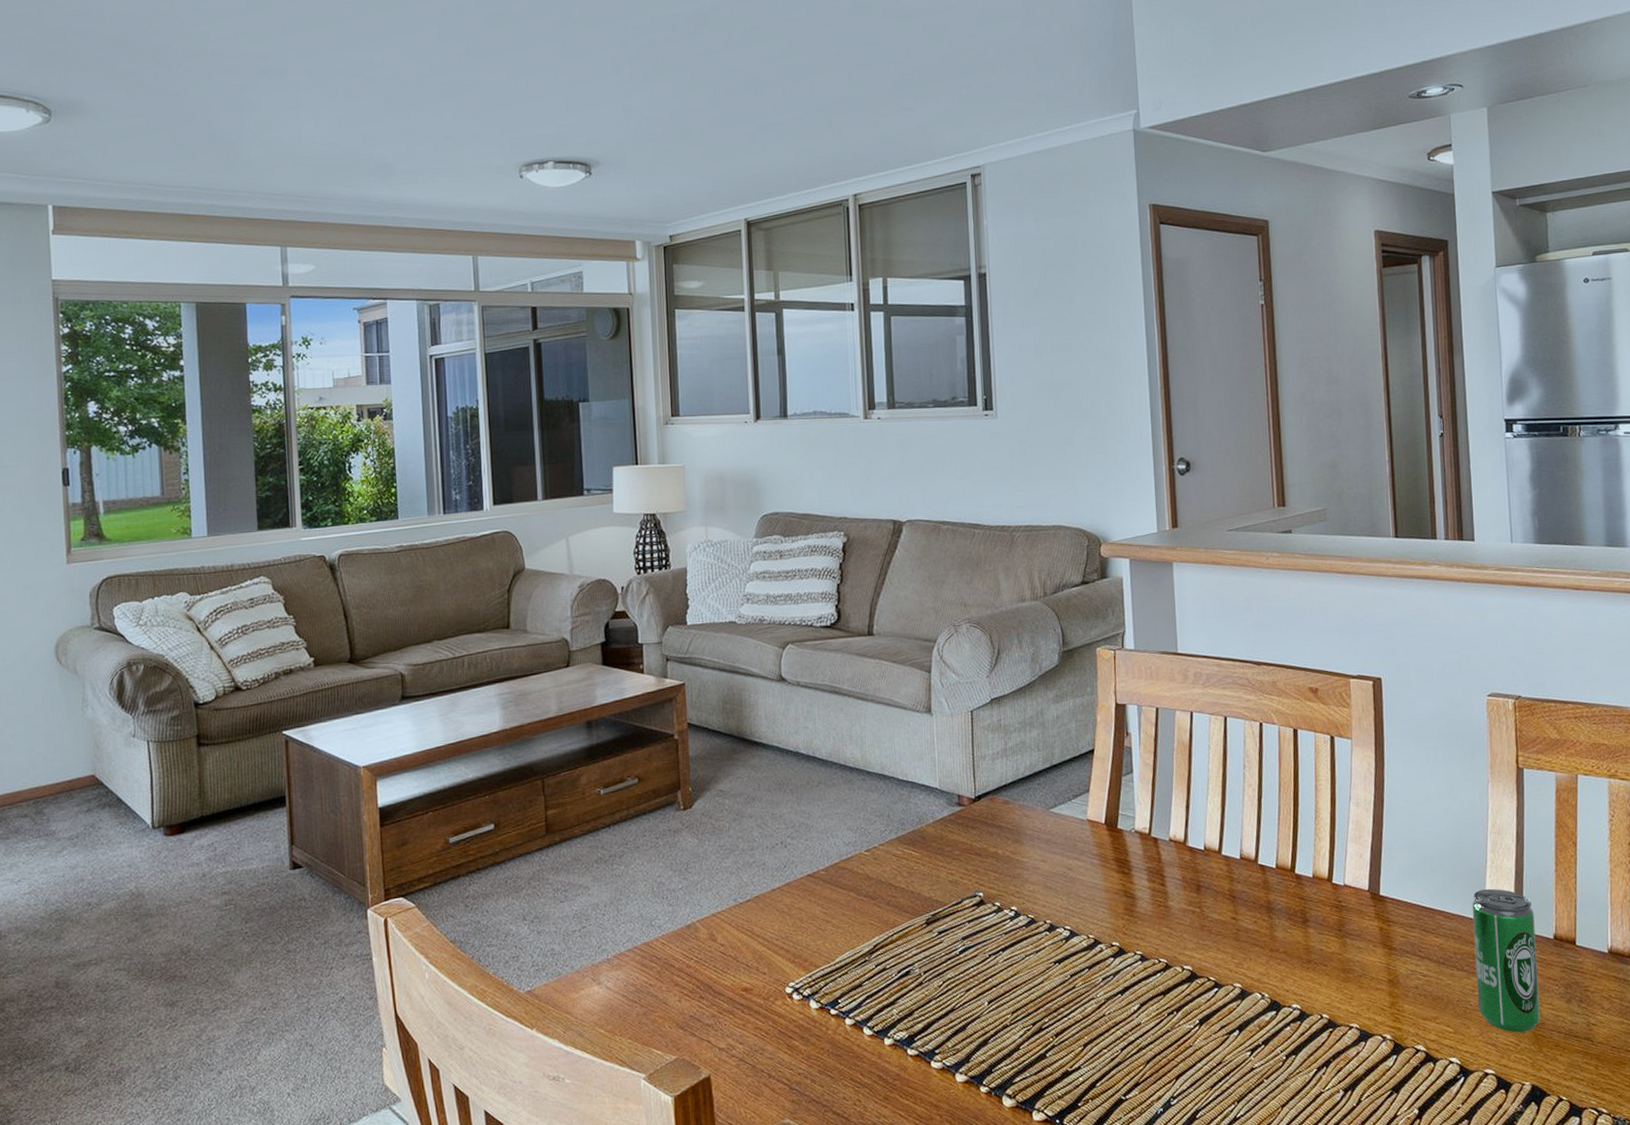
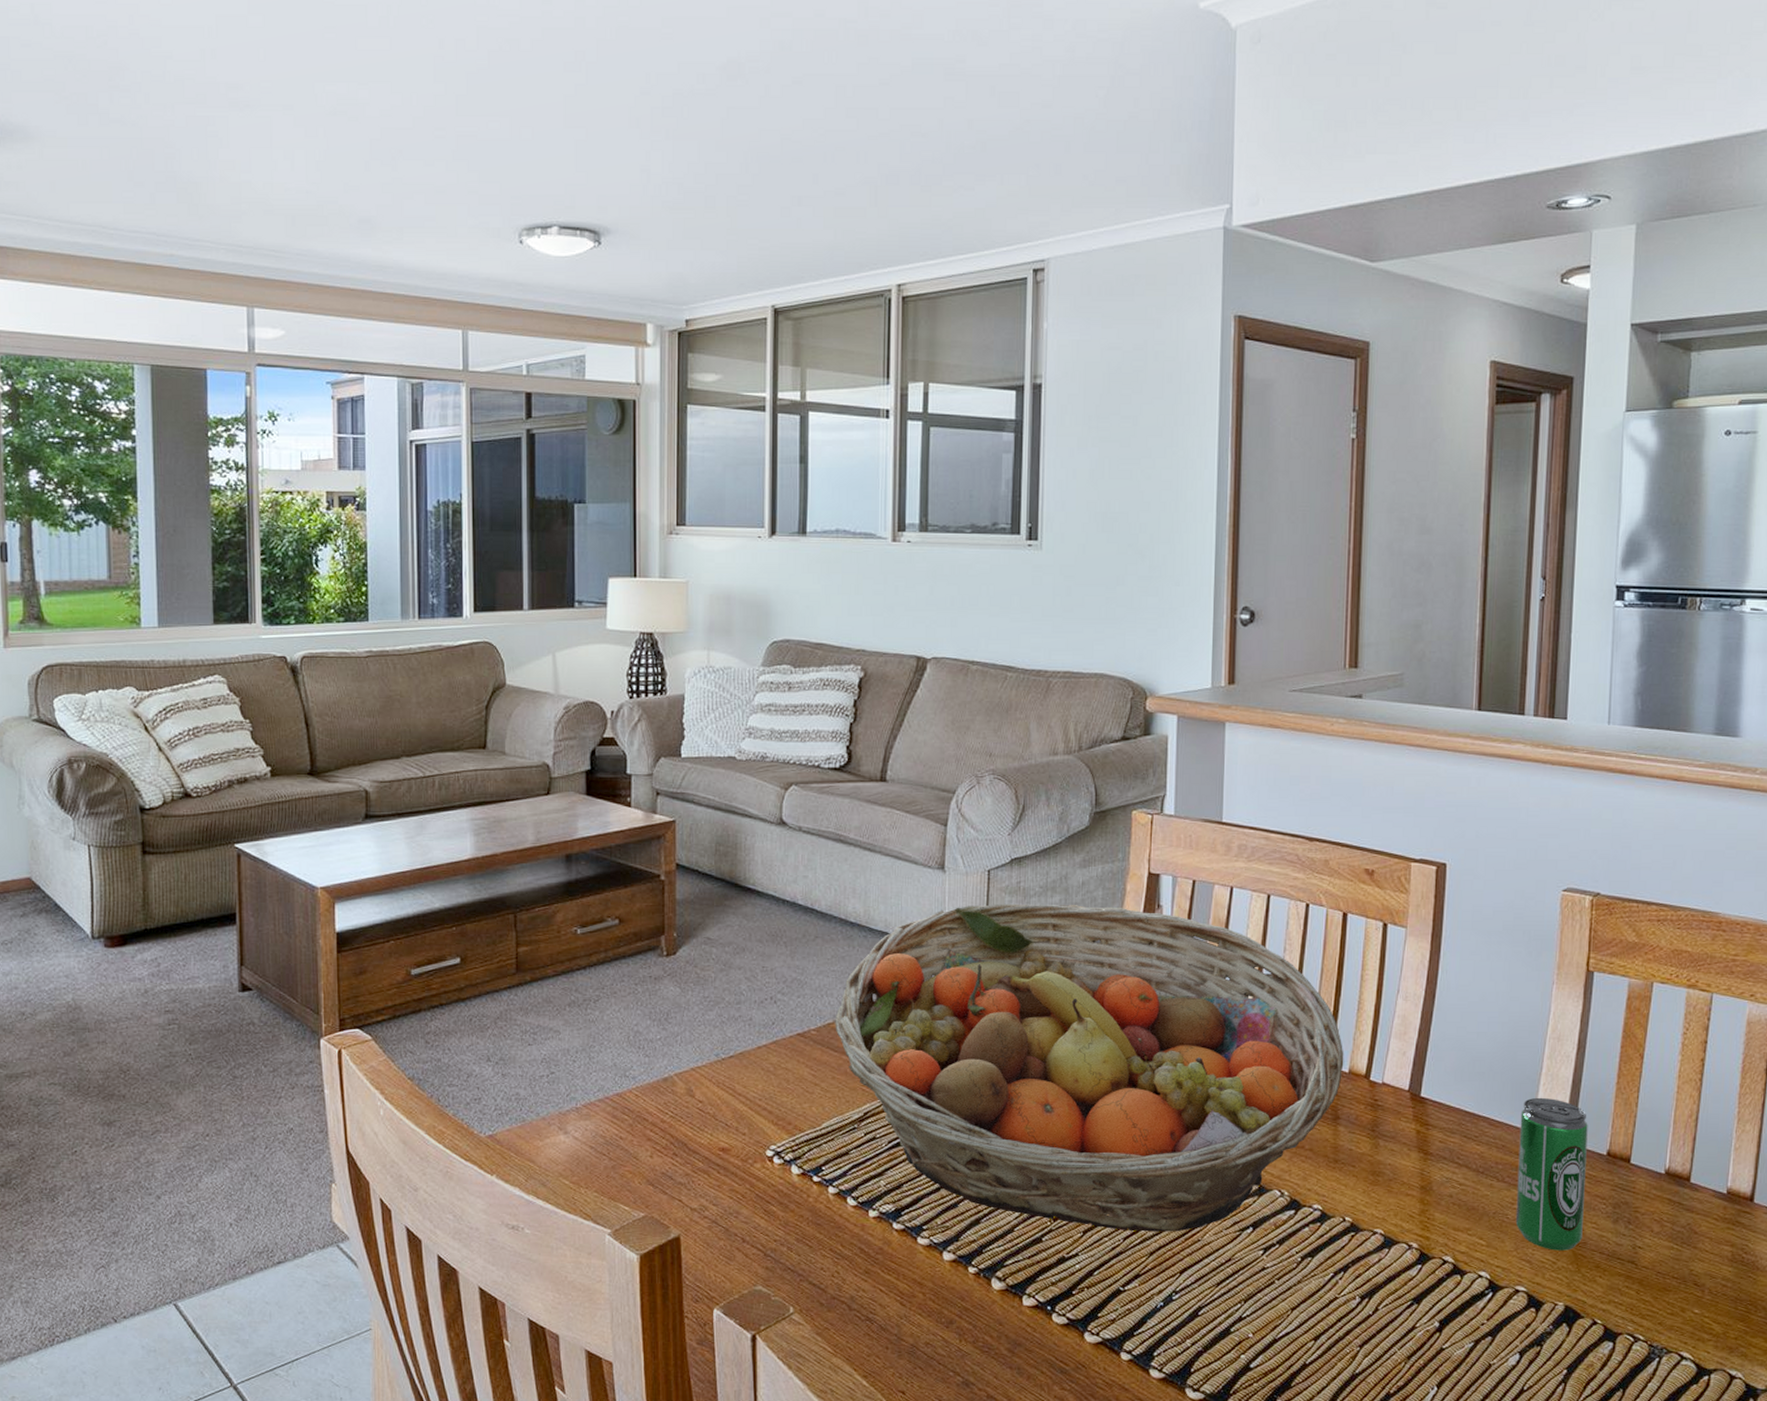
fruit basket: none [841,736,1308,1042] -> present [835,903,1344,1232]

